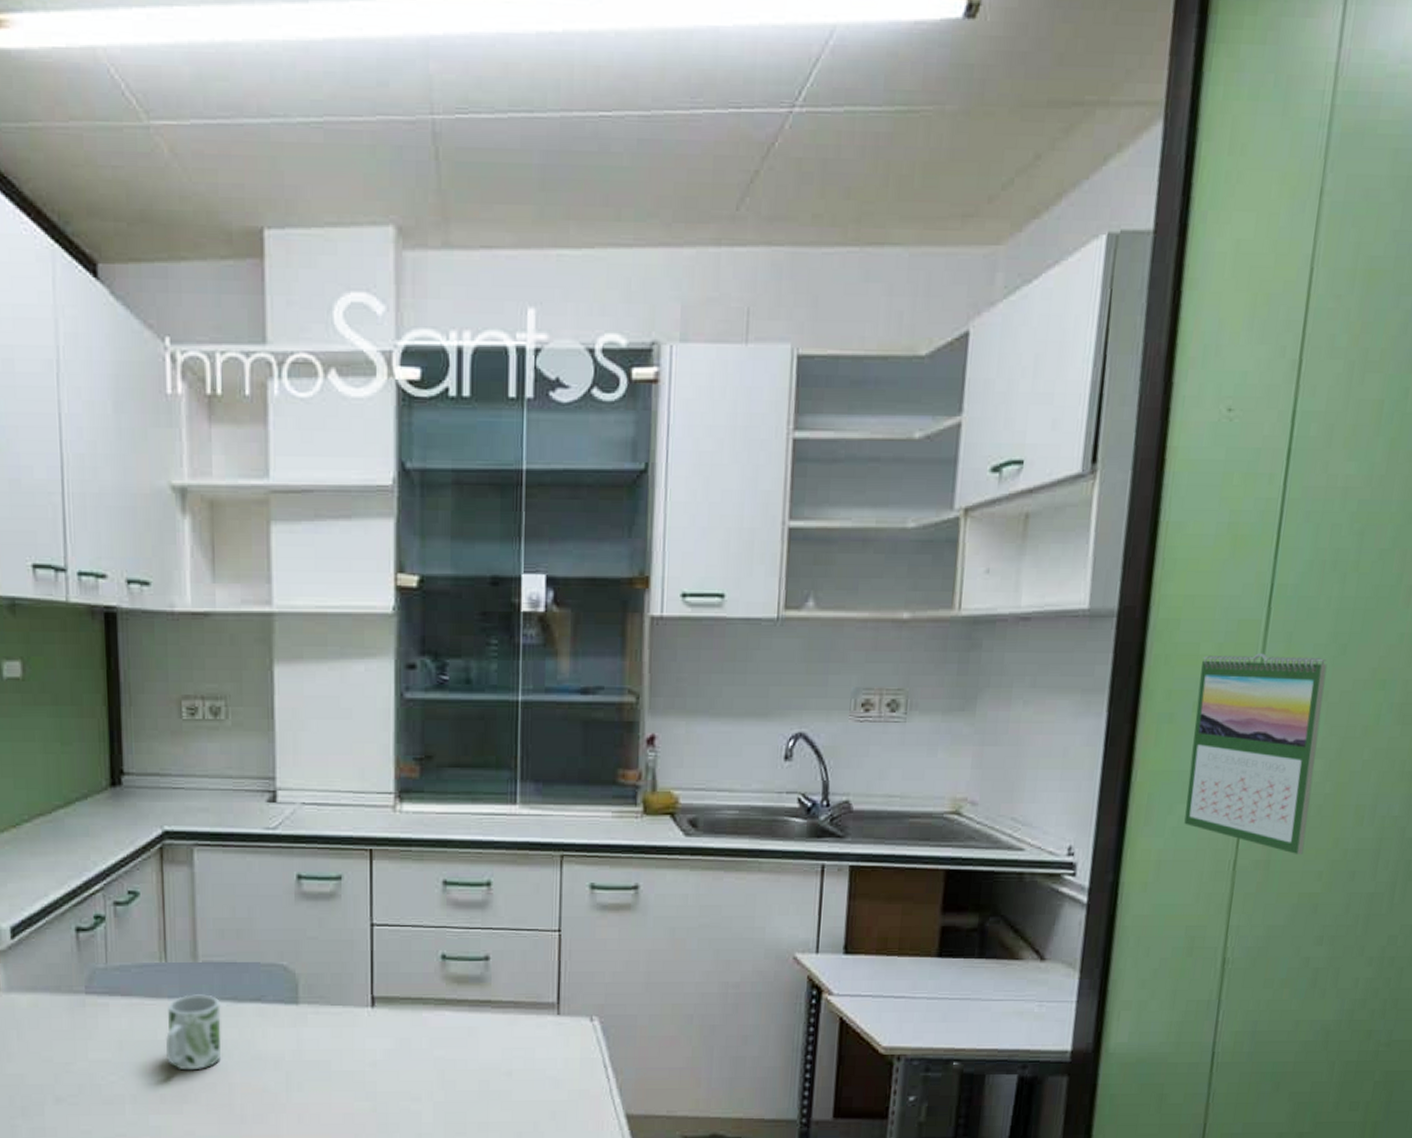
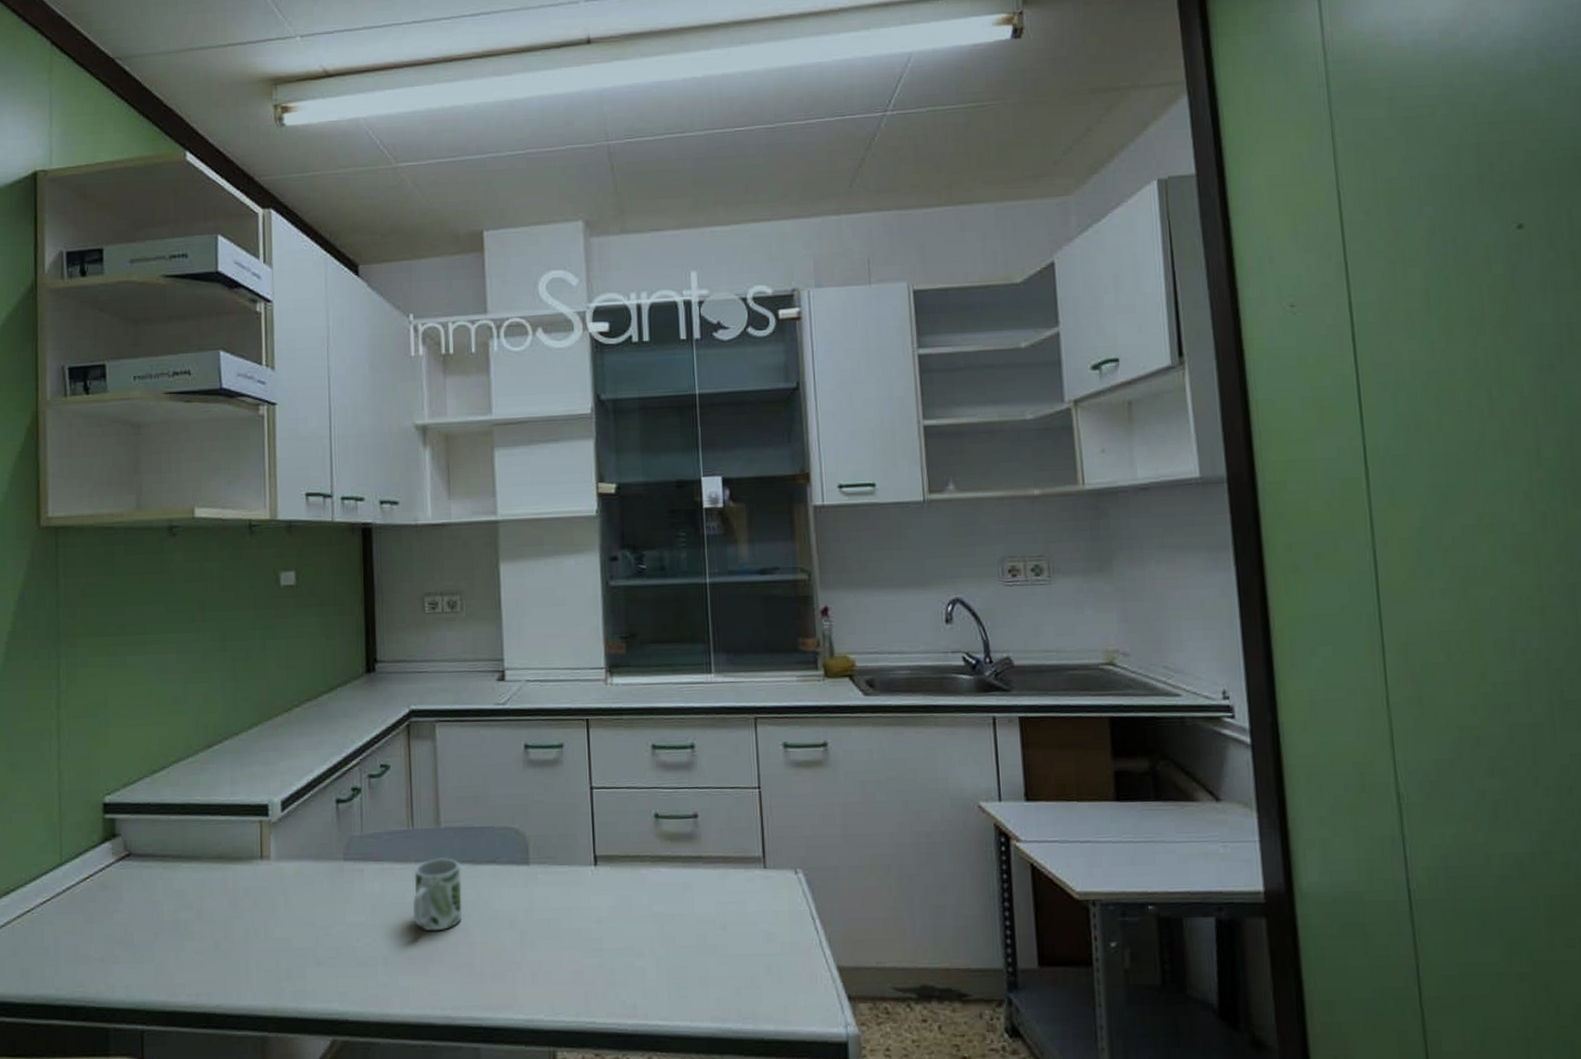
calendar: present [1184,653,1328,854] -> none [1314,506,1453,689]

